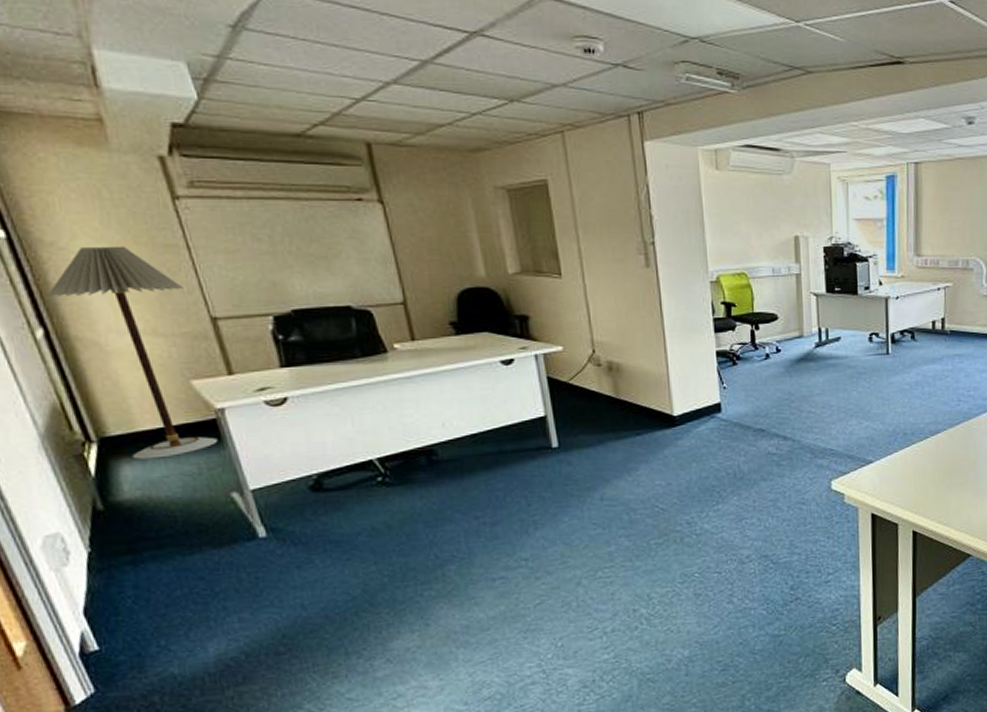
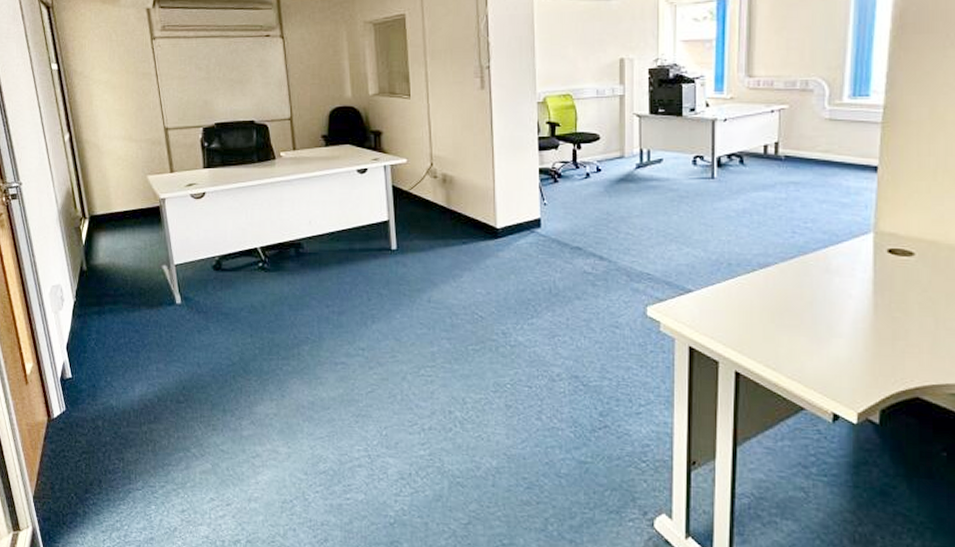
floor lamp: present [46,246,218,460] -> none [74,74,159,234]

